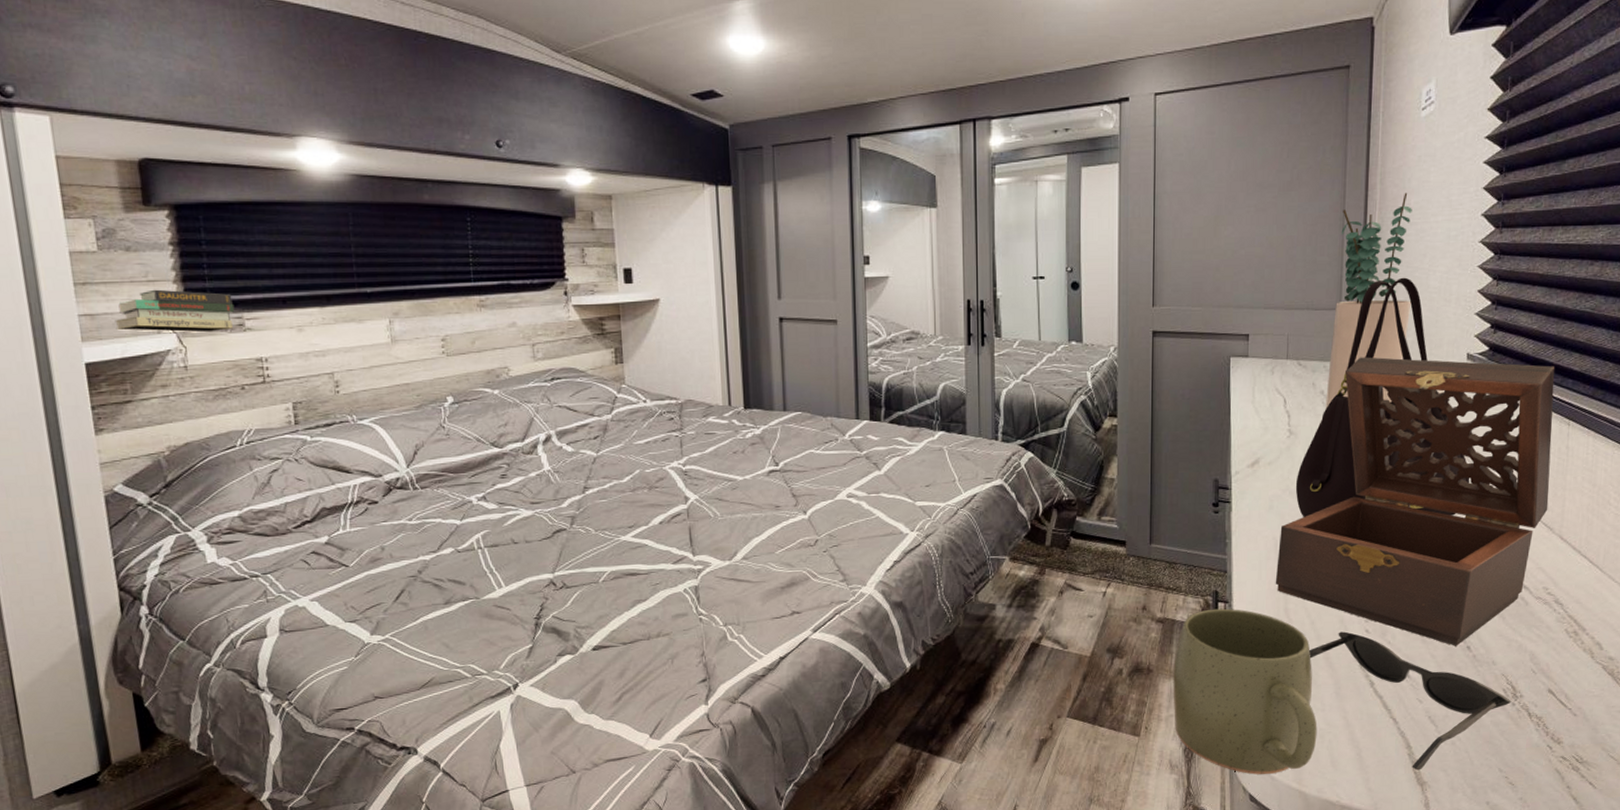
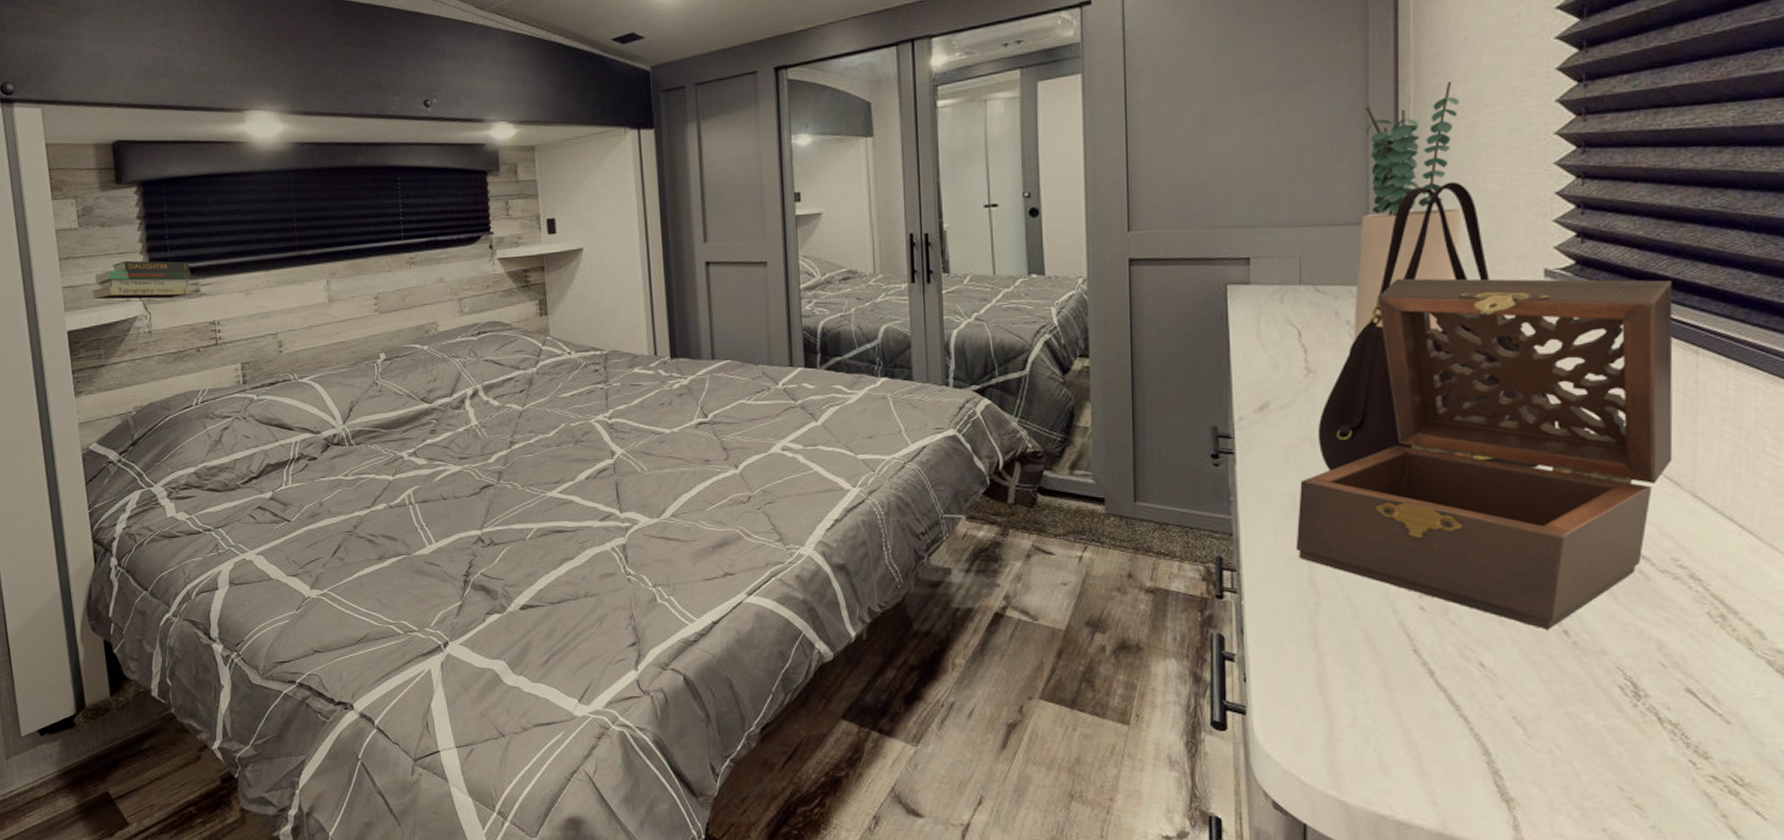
mug: present [1173,608,1317,775] -> none [1168,577,1360,777]
sunglasses: present [1309,631,1511,771] -> none [1345,608,1632,783]

